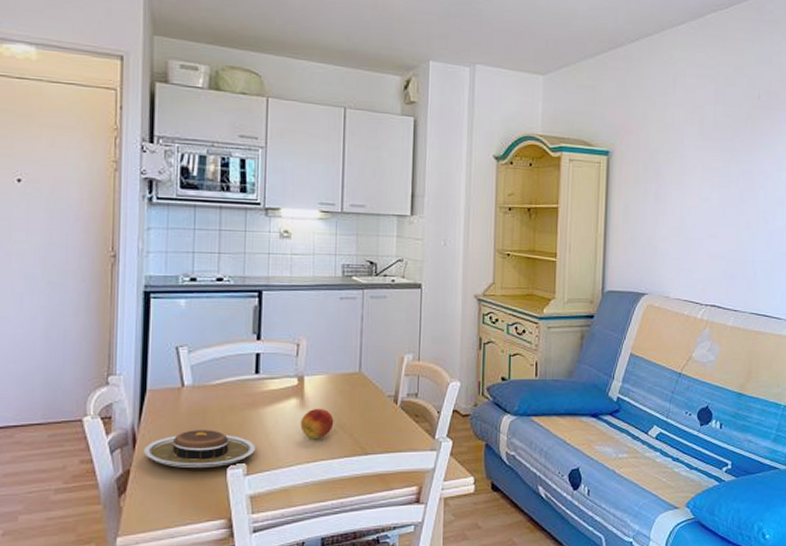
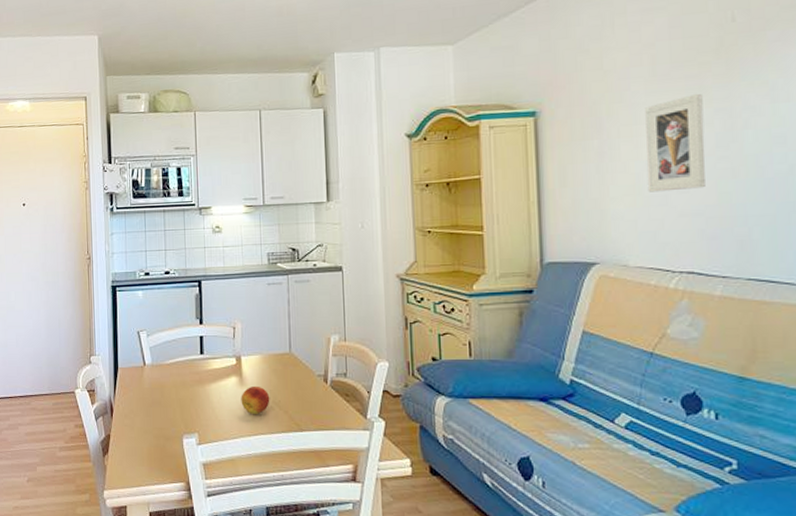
plate: present [143,430,255,469] -> none [119,402,204,437]
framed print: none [688,155,733,236] -> present [645,94,705,192]

